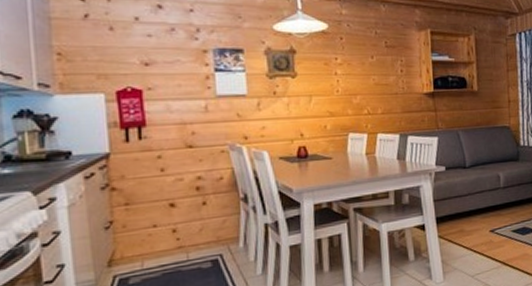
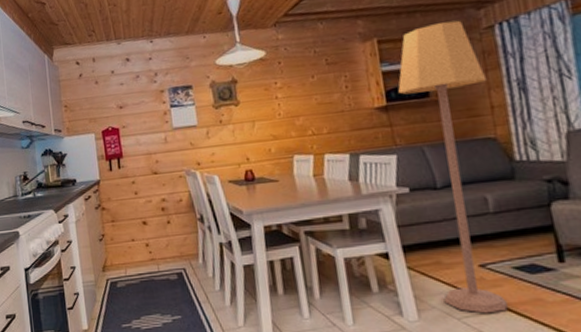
lamp: none [443,25,508,270] -> present [398,20,508,314]

